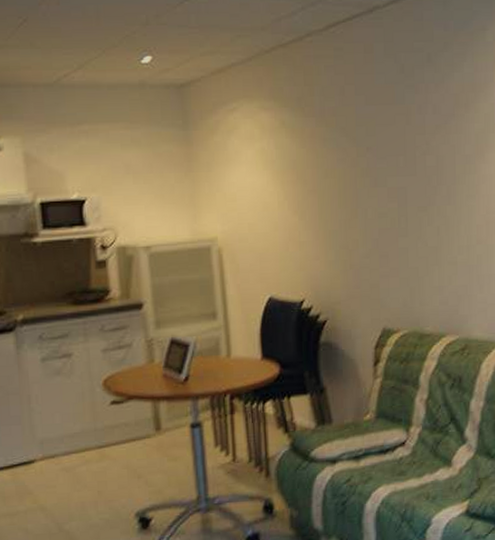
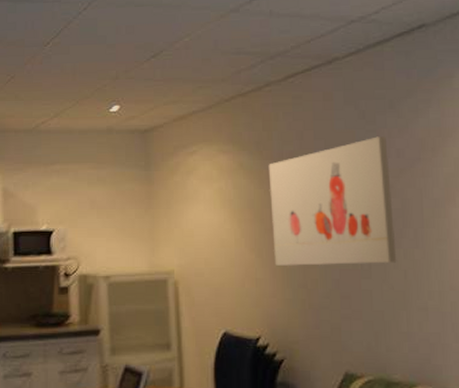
wall art: none [310,92,431,228] -> present [268,136,397,266]

